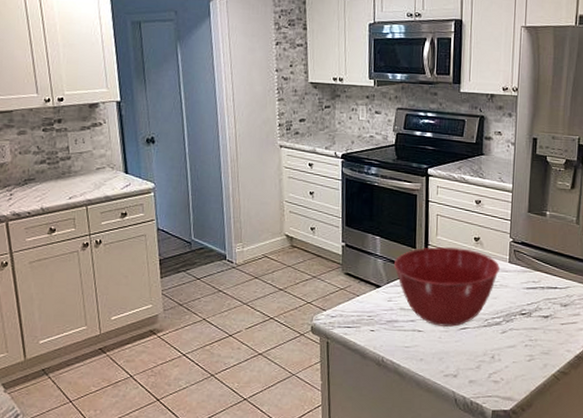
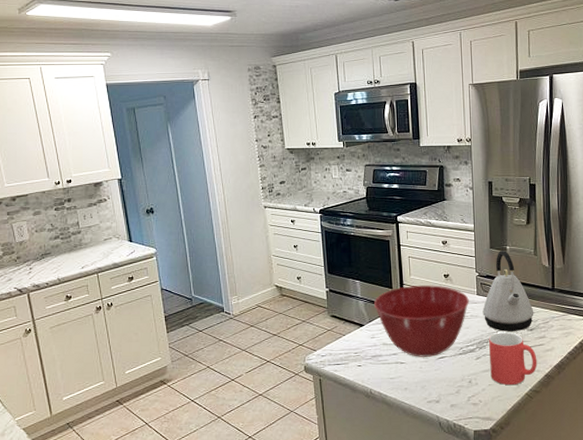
kettle: none [513,216,570,307] -> present [482,250,534,332]
mug: none [516,306,569,365] -> present [489,332,537,386]

